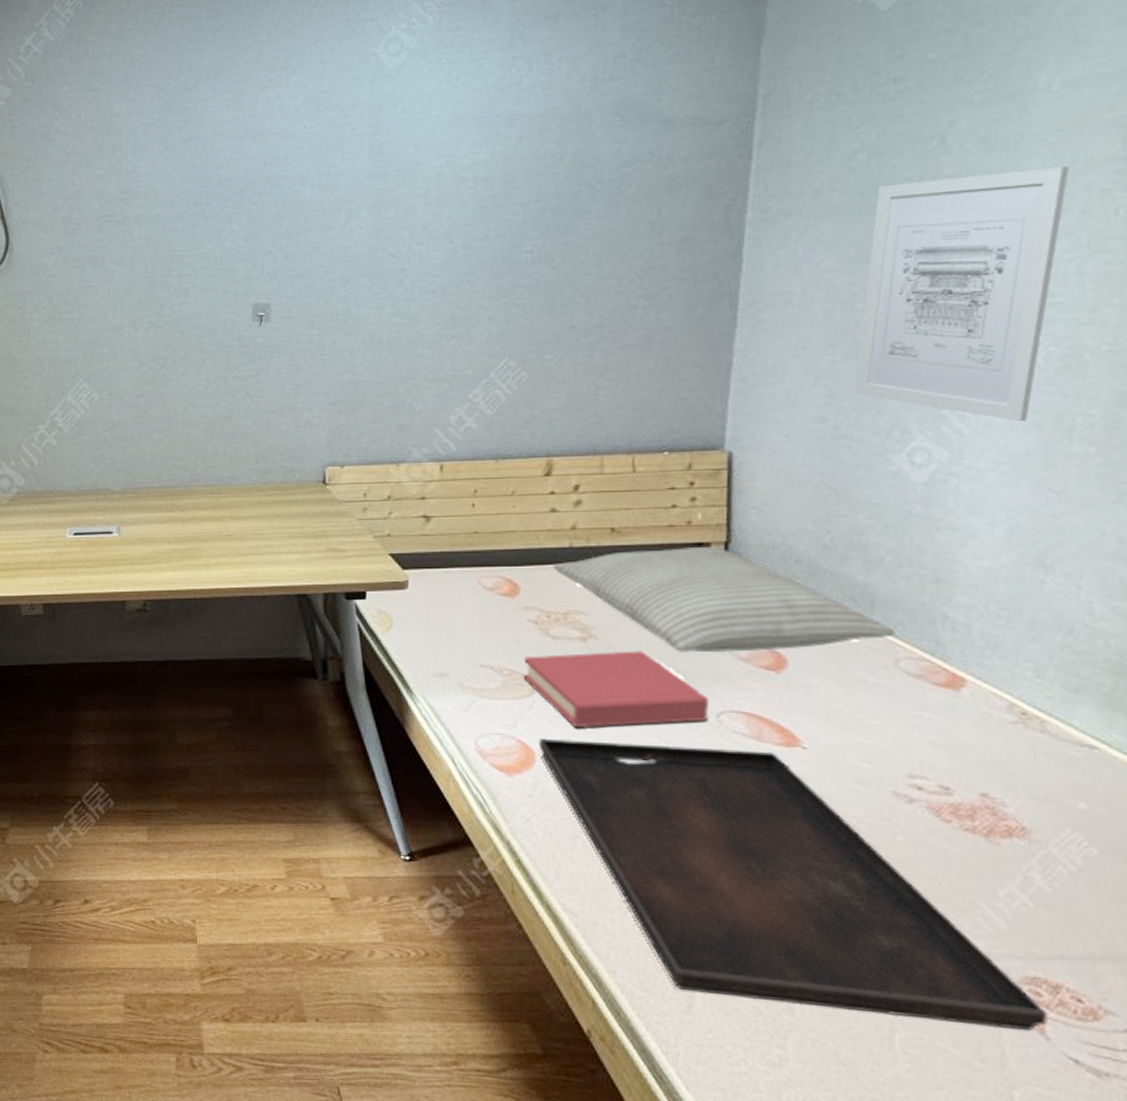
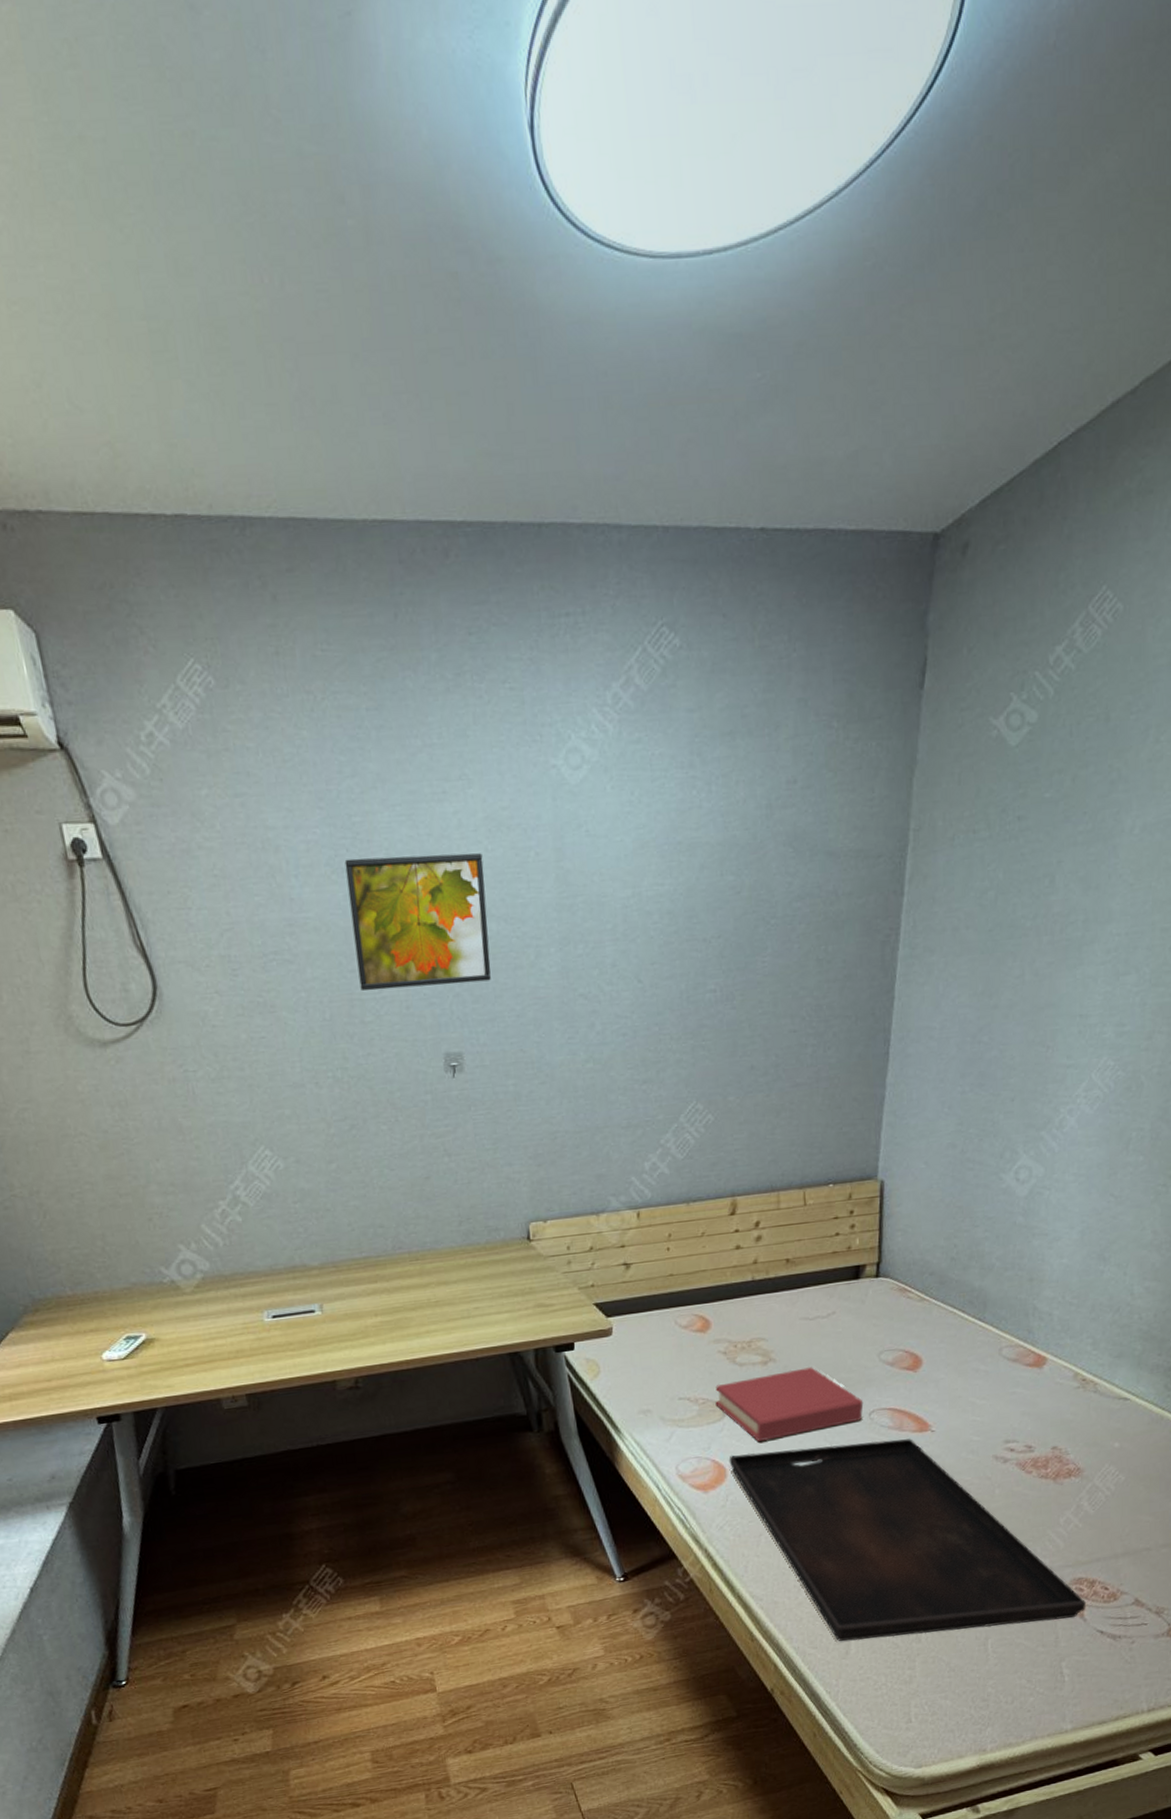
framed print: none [176,130,303,248] -> present [344,853,491,991]
pillow: present [553,546,896,653] -> none [739,1268,1000,1365]
wall art: present [853,166,1069,422] -> none [977,906,1141,1139]

